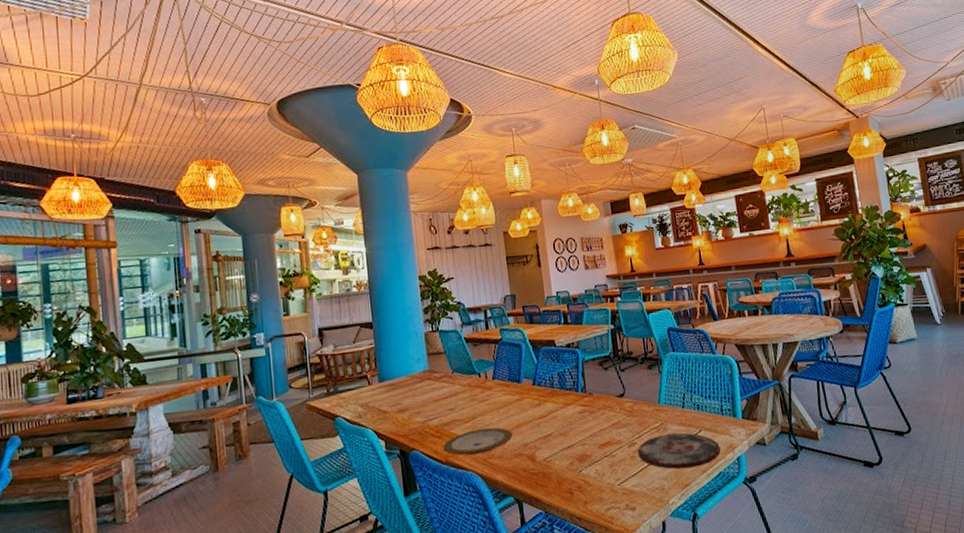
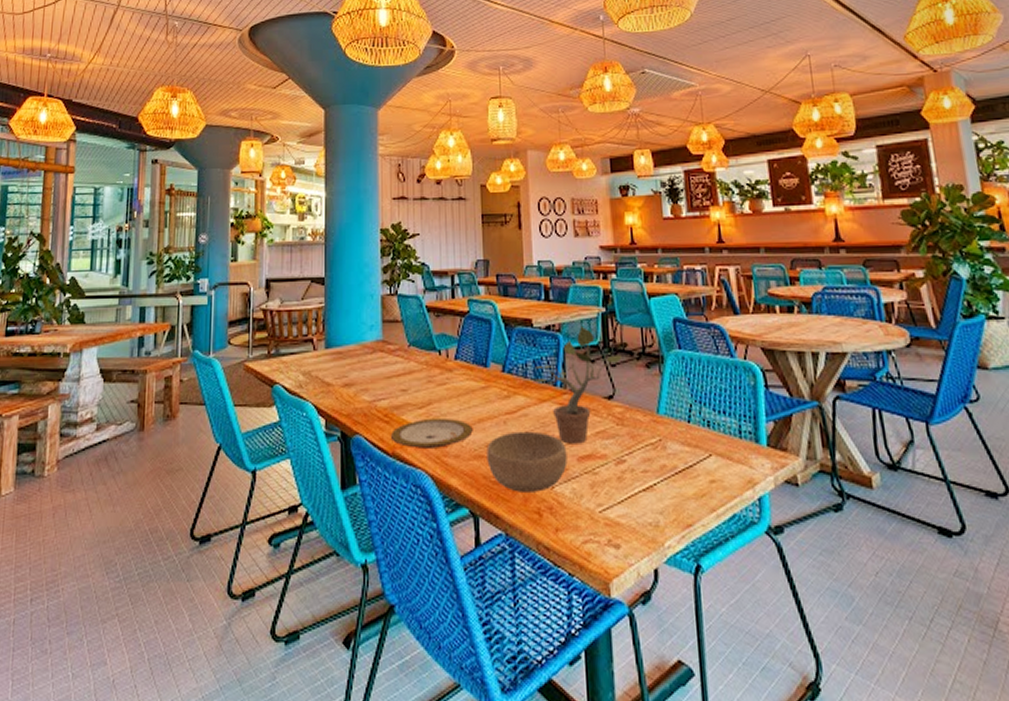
bowl: none [524,429,591,479] -> present [486,431,568,492]
potted plant: none [558,341,629,436] -> present [532,326,622,444]
plate: present [637,433,721,469] -> none [626,455,737,503]

